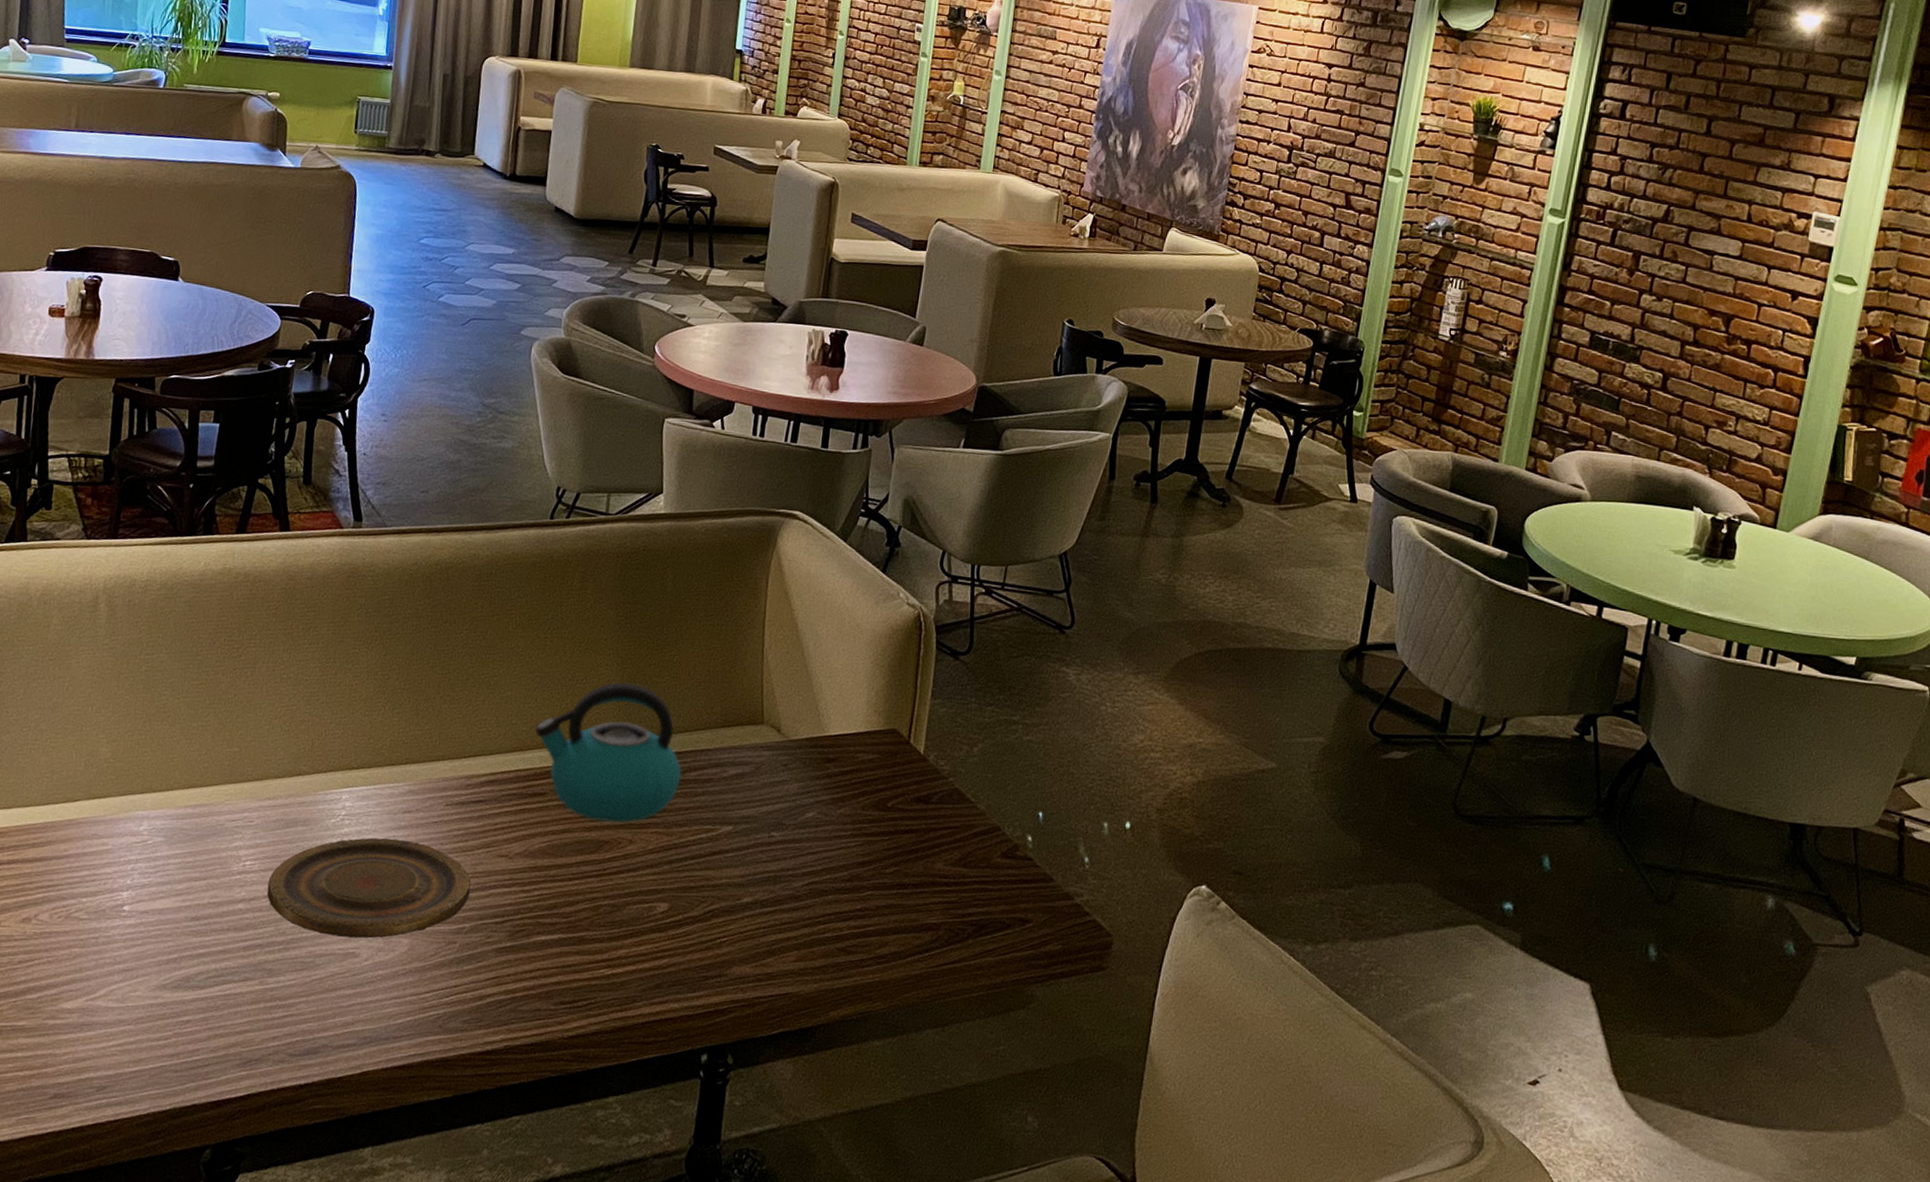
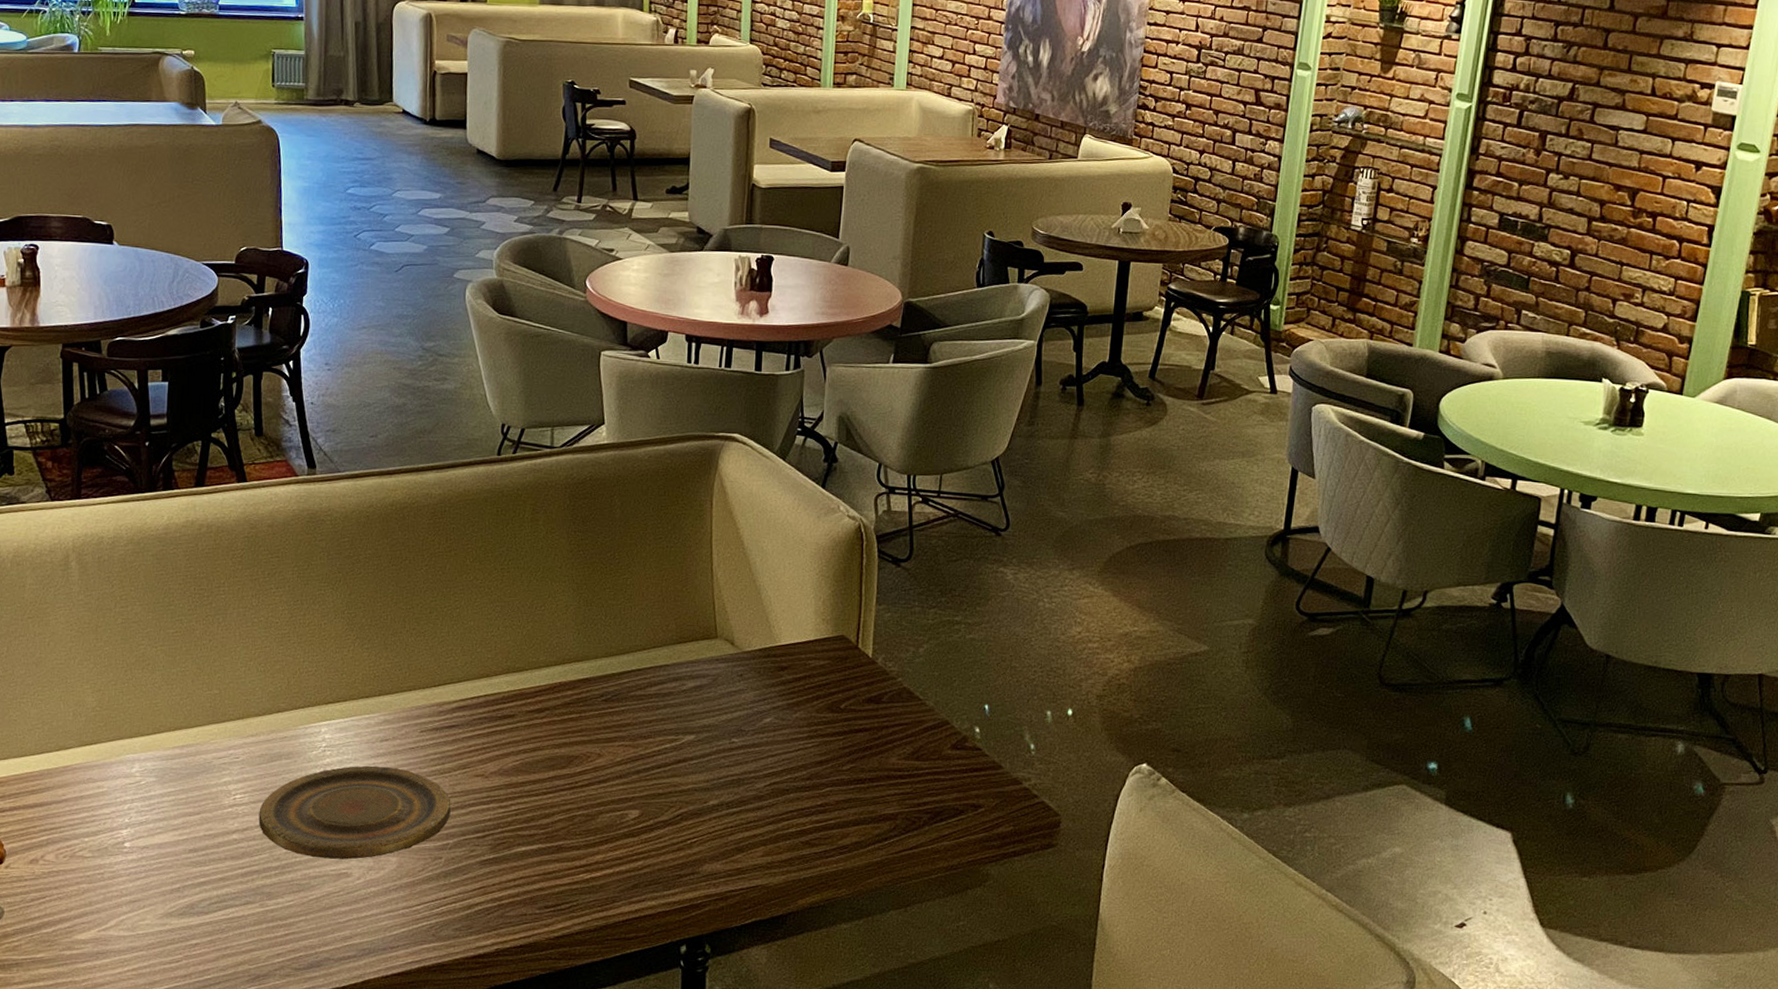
kettle: present [535,682,682,824] -> none [499,607,643,739]

